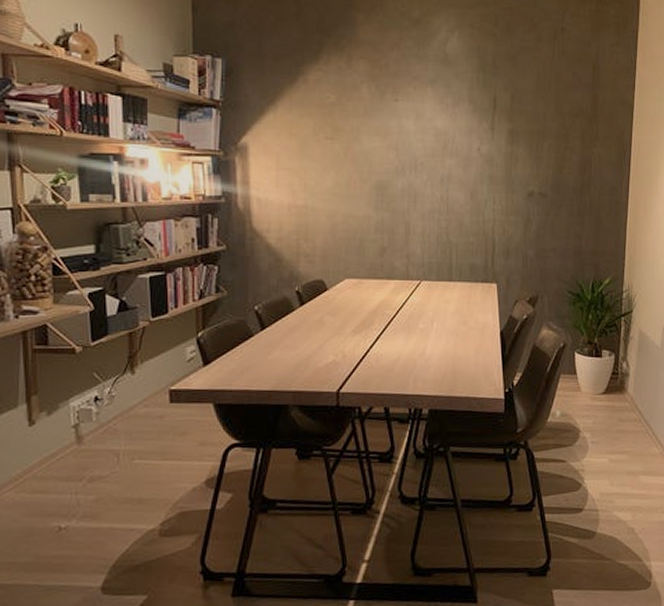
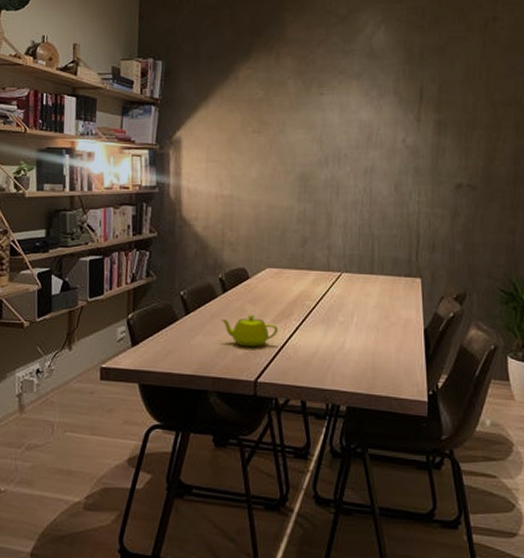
teapot: none [299,327,360,359] -> present [221,315,279,348]

